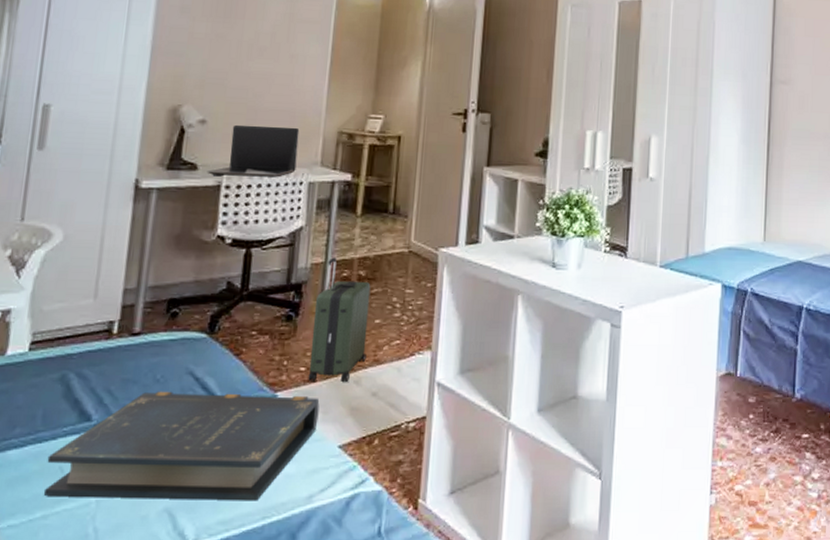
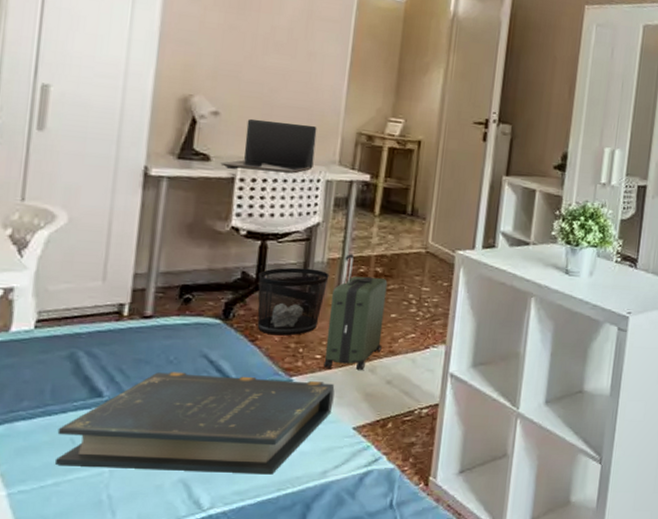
waste bin: none [242,275,313,348] -> present [257,267,329,336]

